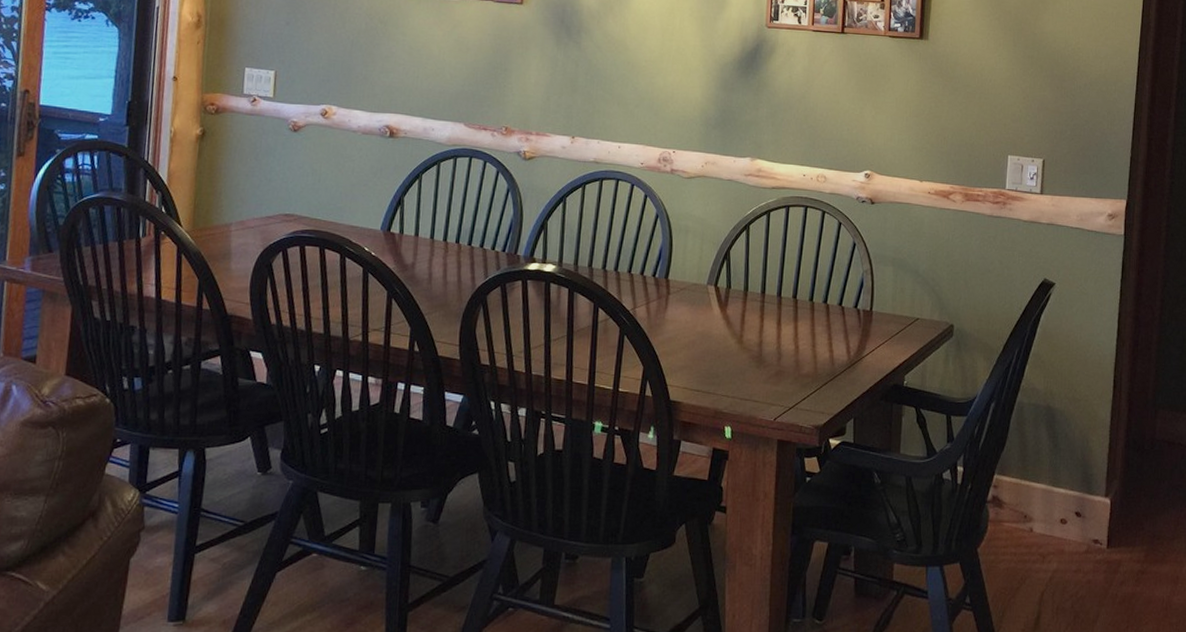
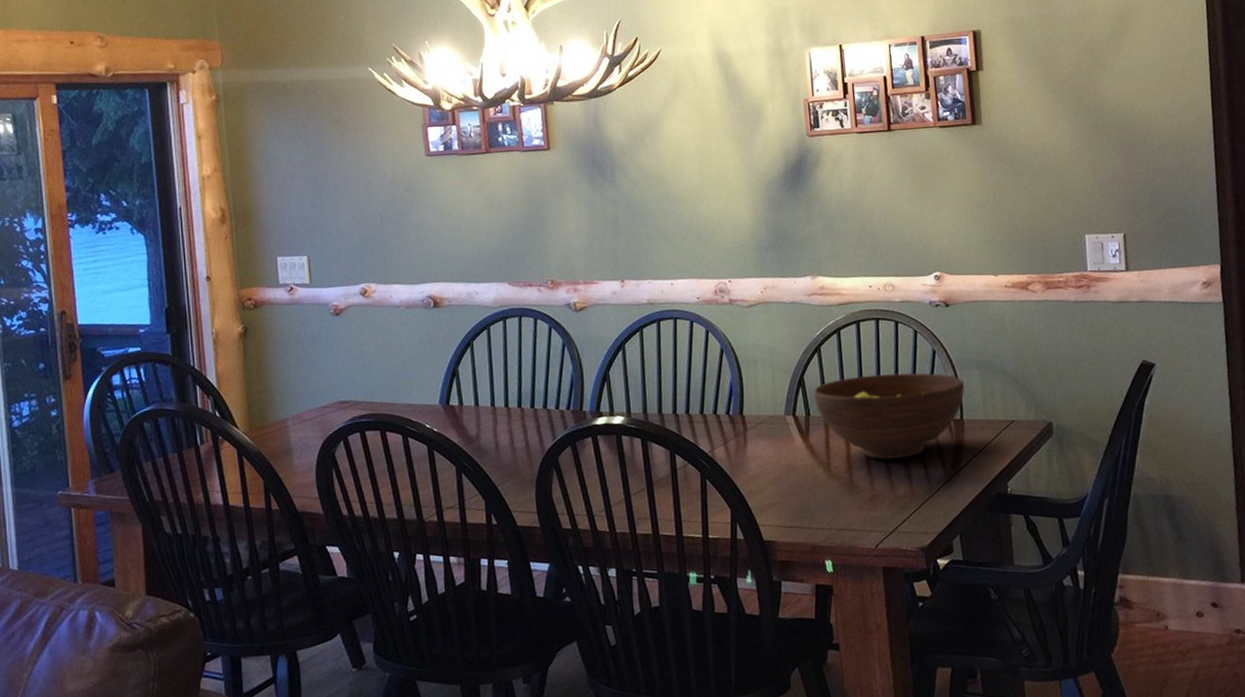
fruit bowl: none [737,257,878,340] -> present [814,373,965,460]

